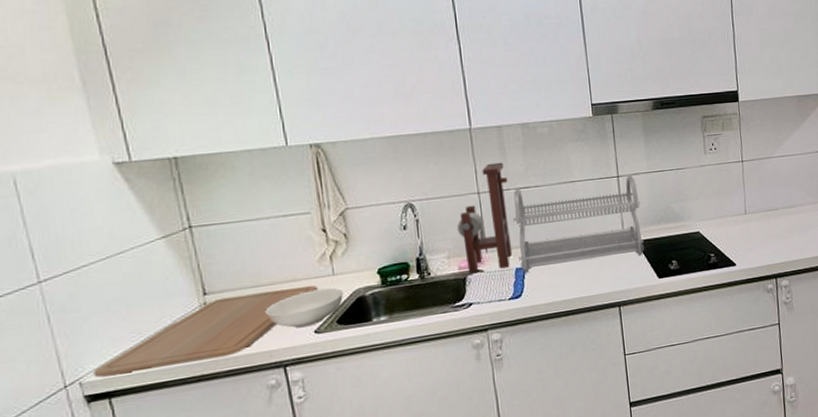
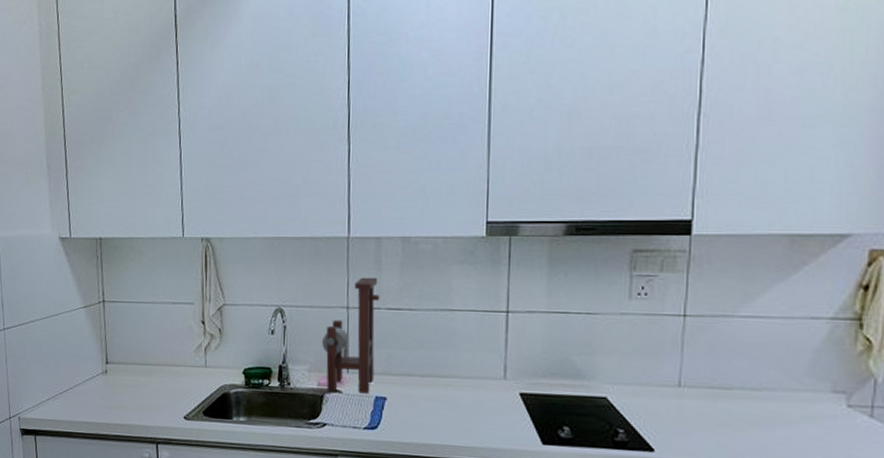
chopping board: present [93,285,318,378] -> none [28,369,192,423]
bowl: present [265,287,344,328] -> none [148,377,212,412]
dish rack: present [512,175,644,273] -> none [379,308,532,412]

